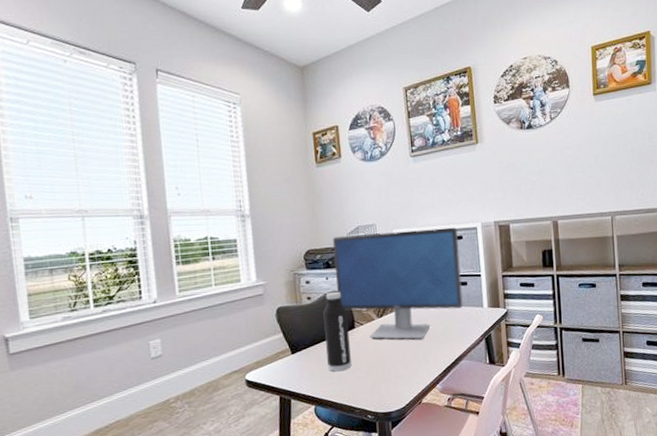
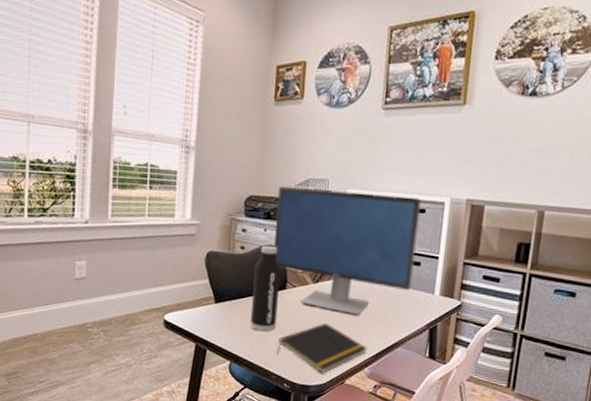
notepad: none [356,352,436,399] -> present [276,323,368,374]

